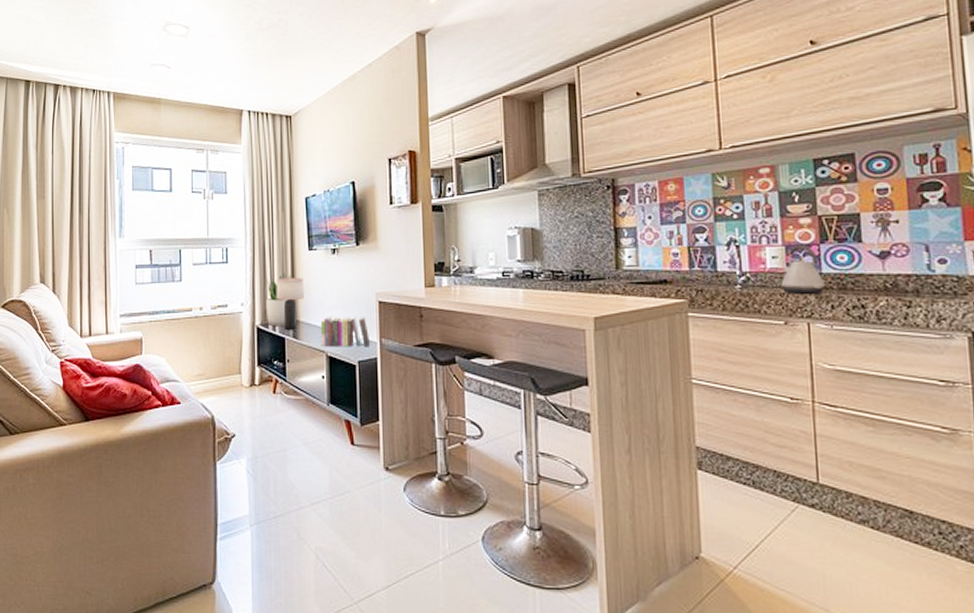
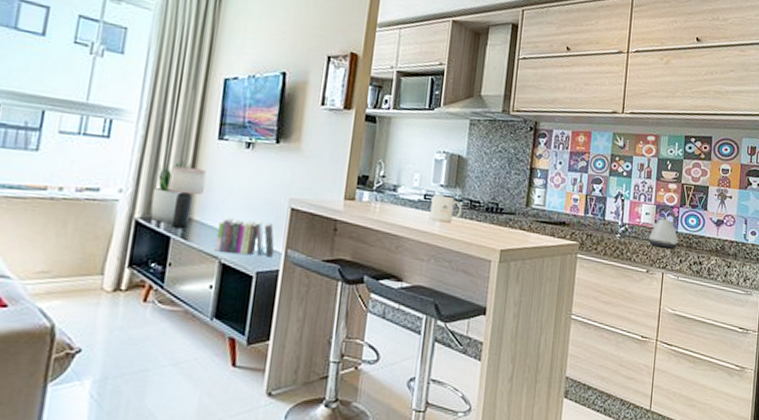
mug: none [510,270,545,297] -> present [429,194,463,223]

